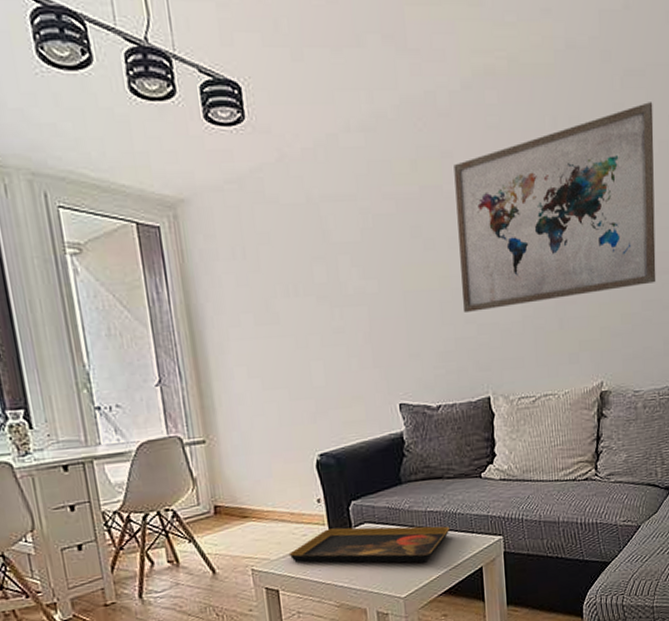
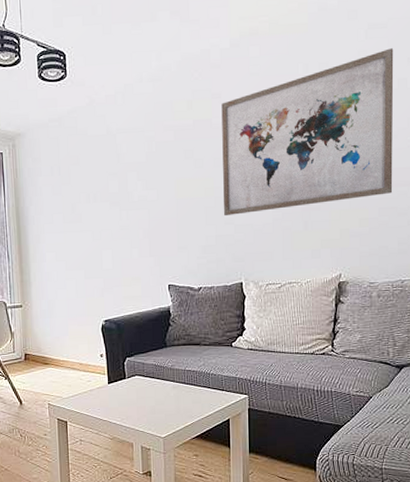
decorative tray: present [288,526,450,563] -> none [76,377,204,411]

